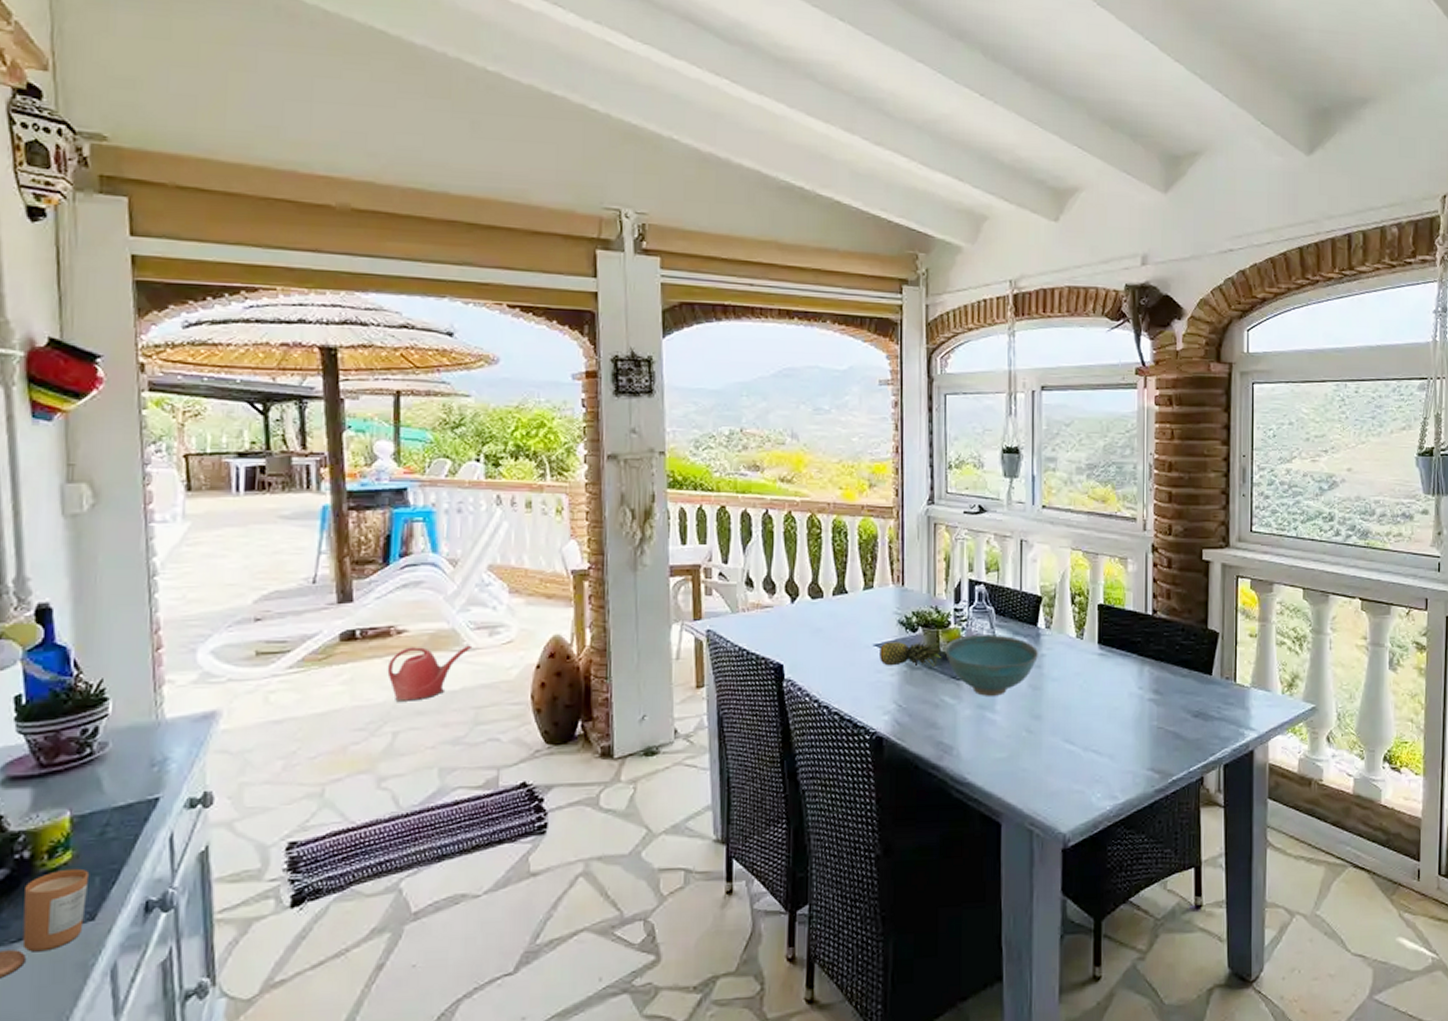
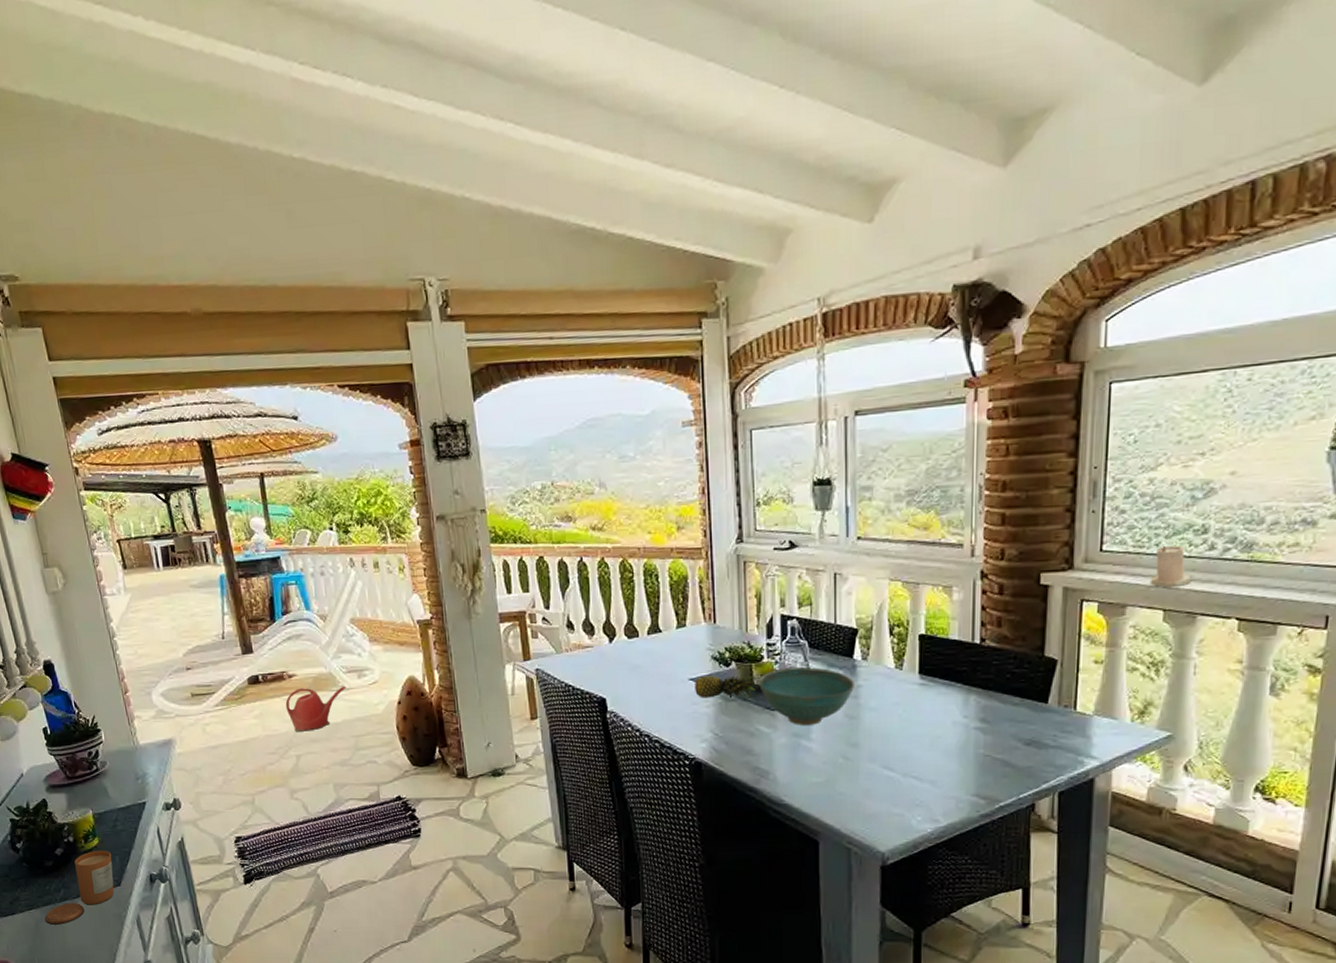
candle: none [1291,529,1323,568] -> present [1150,545,1192,588]

